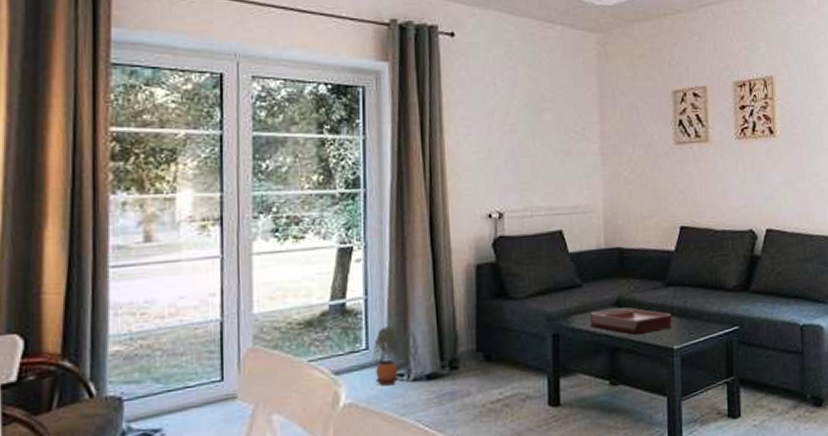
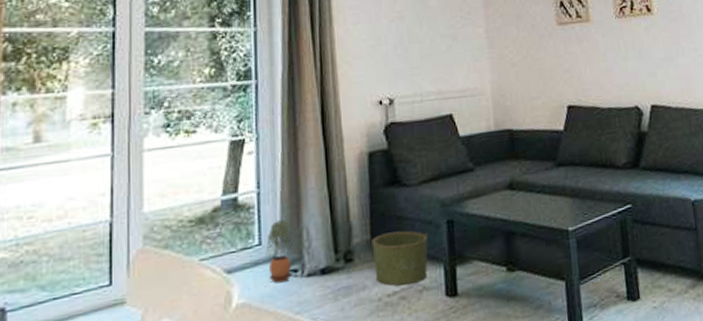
basket: none [475,342,534,394] -> present [370,230,429,286]
decorative tray: present [590,307,672,335] -> none [484,189,566,218]

